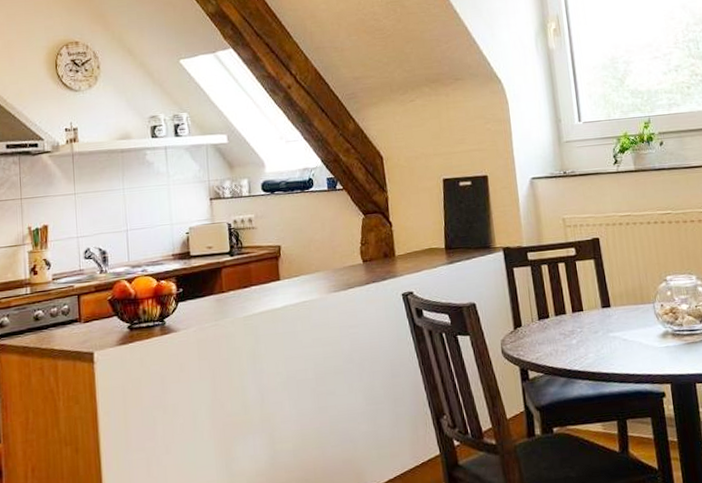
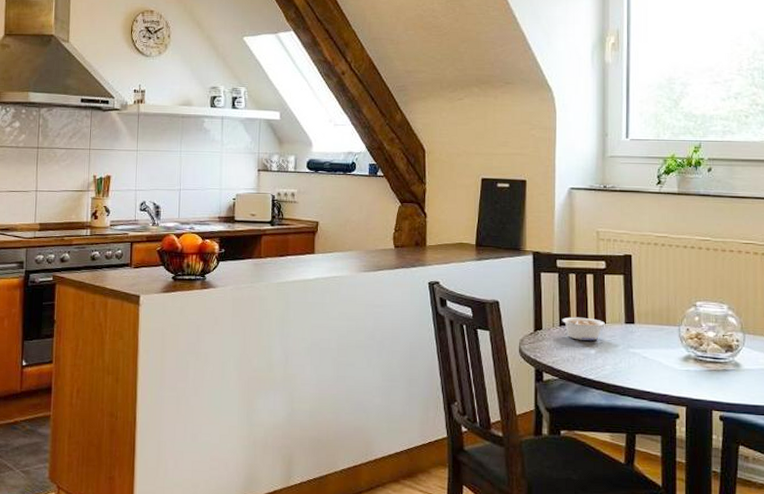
legume: none [540,307,582,332] -> present [562,317,605,341]

